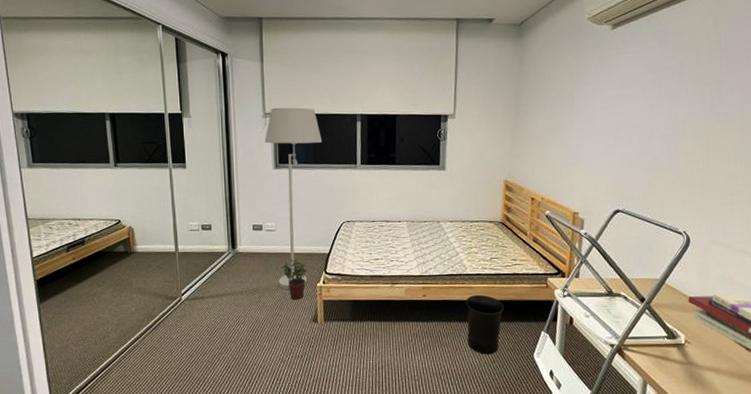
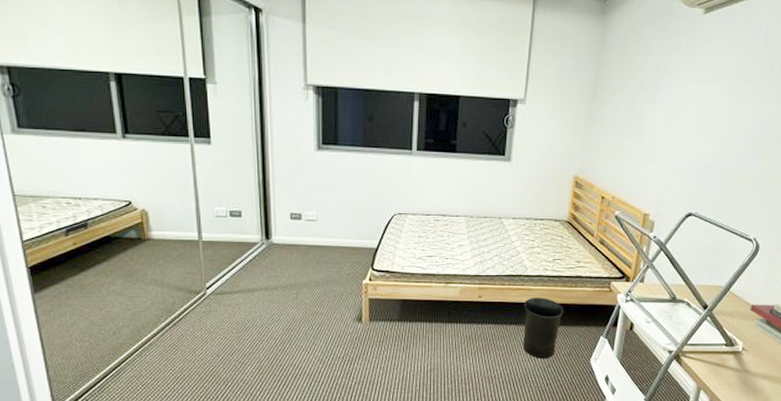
floor lamp: present [264,107,323,290] -> none [305,78,374,287]
potted plant: present [281,259,307,300] -> none [322,253,352,298]

